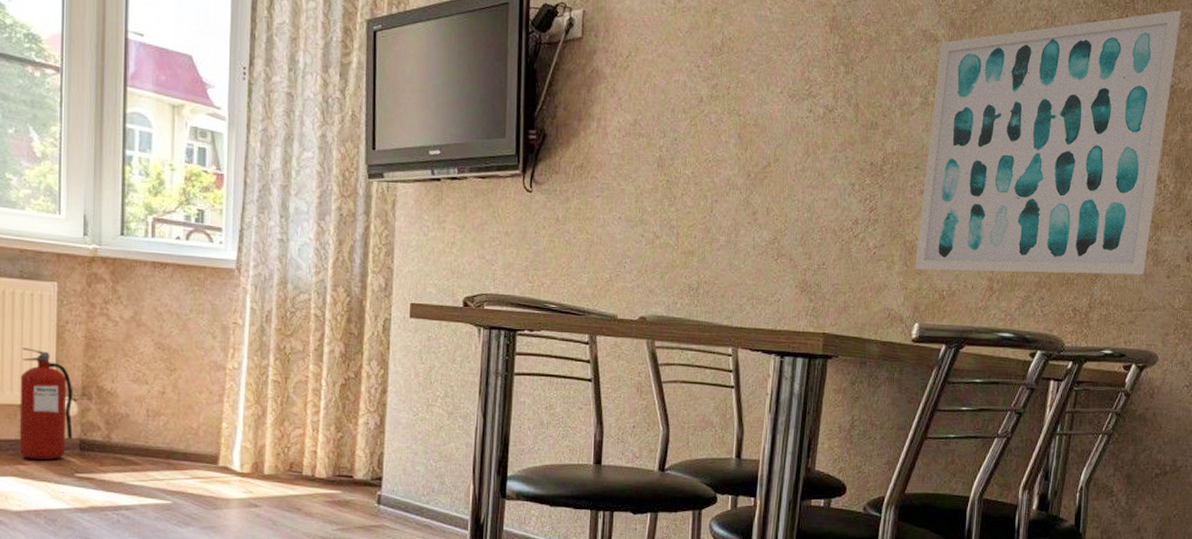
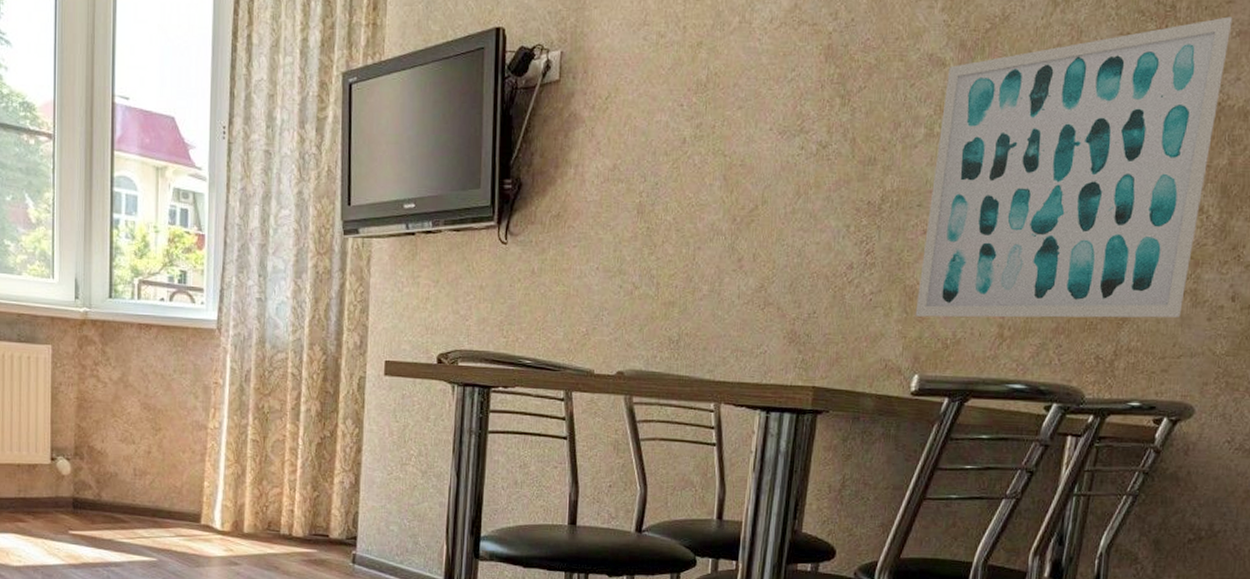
fire extinguisher: present [19,348,74,460] -> none [18,409,67,517]

